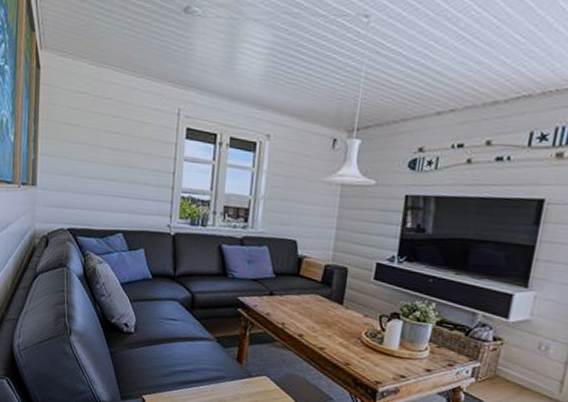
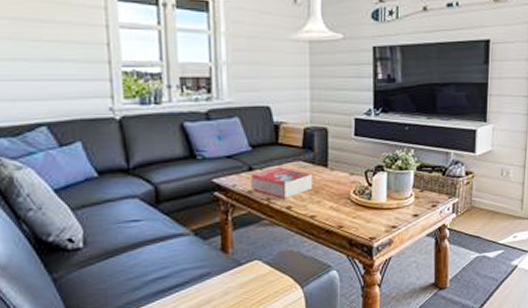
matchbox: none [270,296,328,327] -> present [251,167,313,199]

